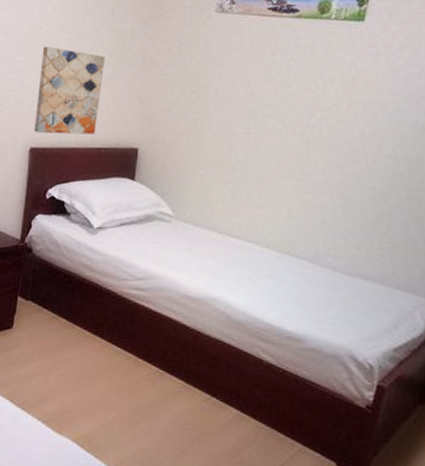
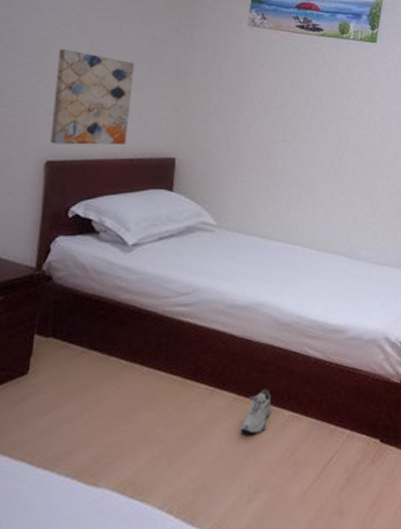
shoe: none [188,381,218,424] -> present [241,387,271,434]

